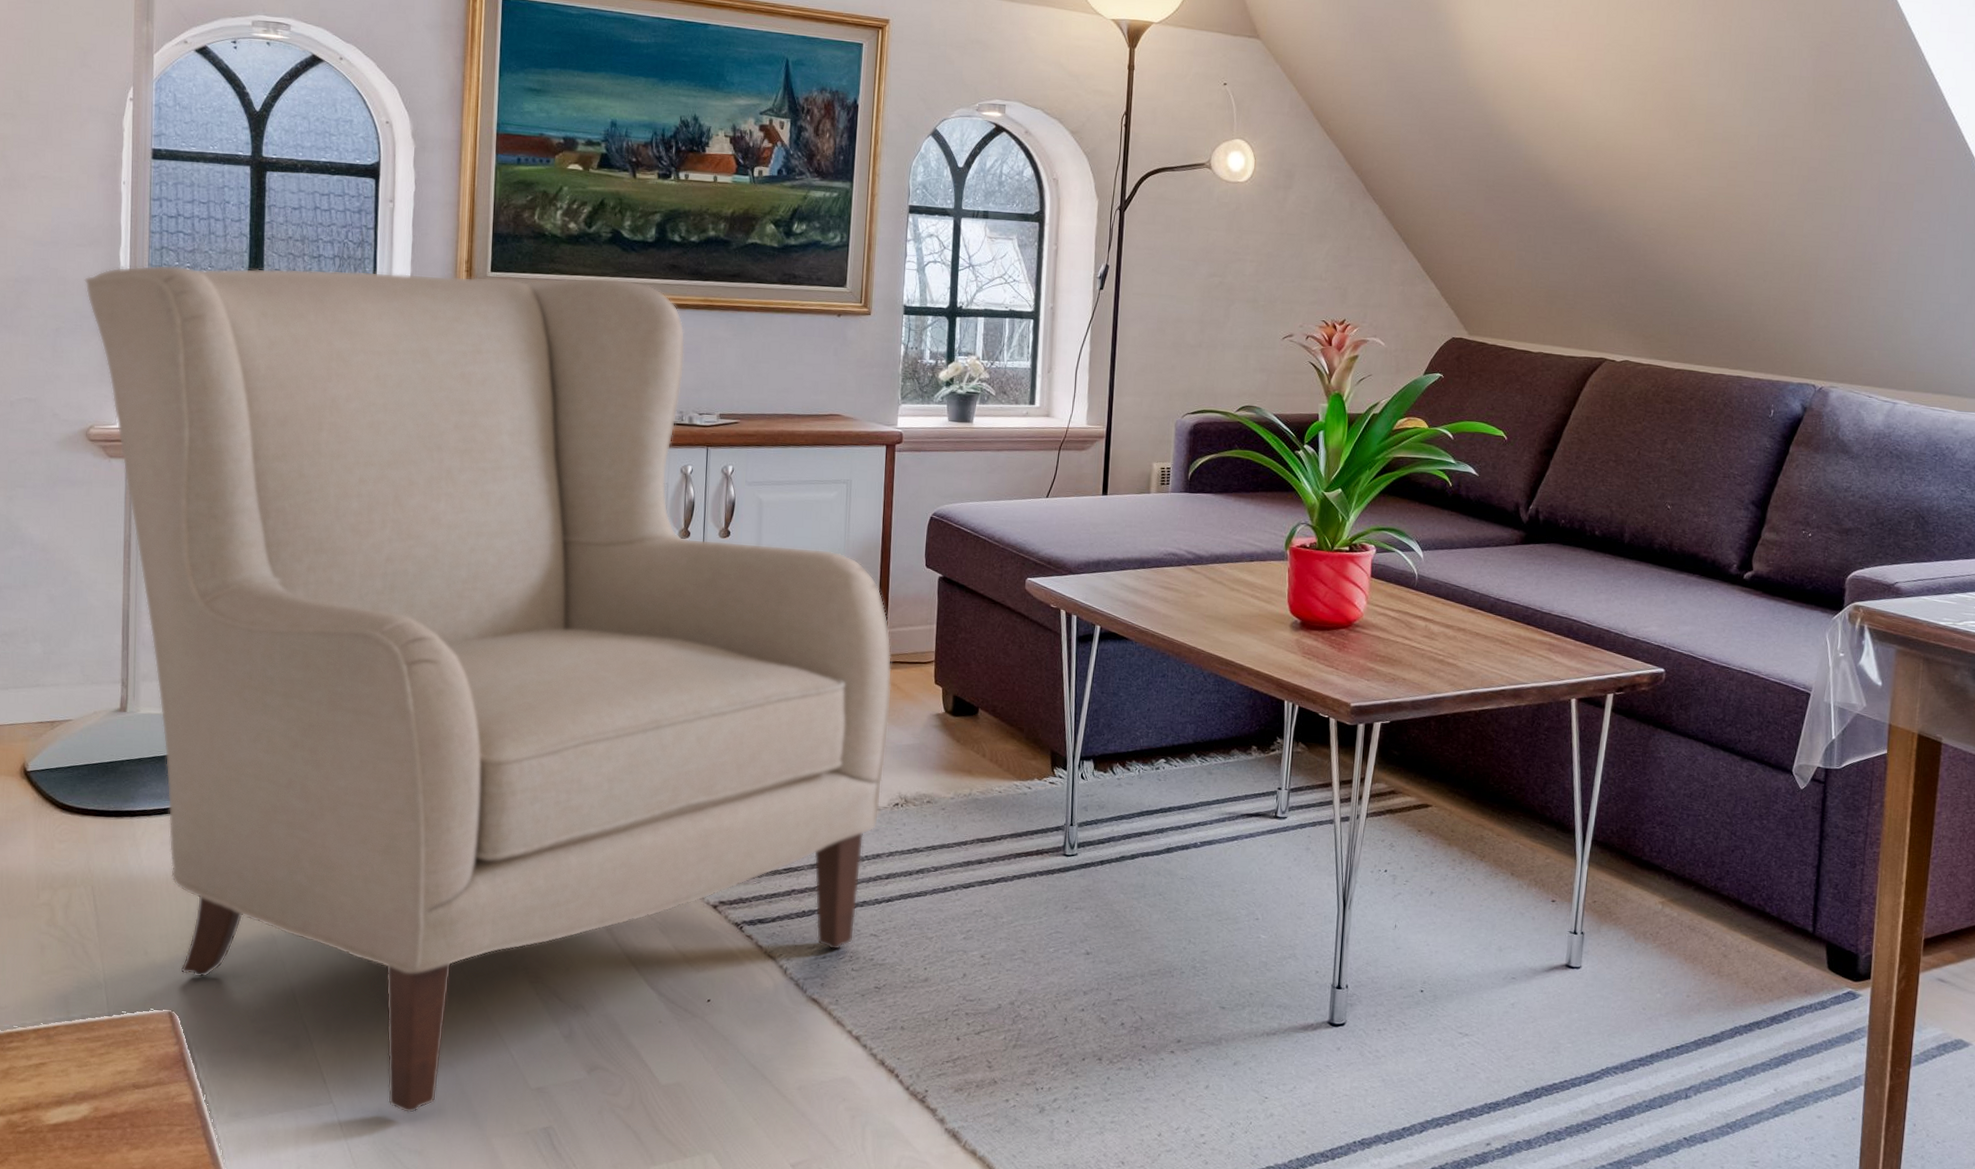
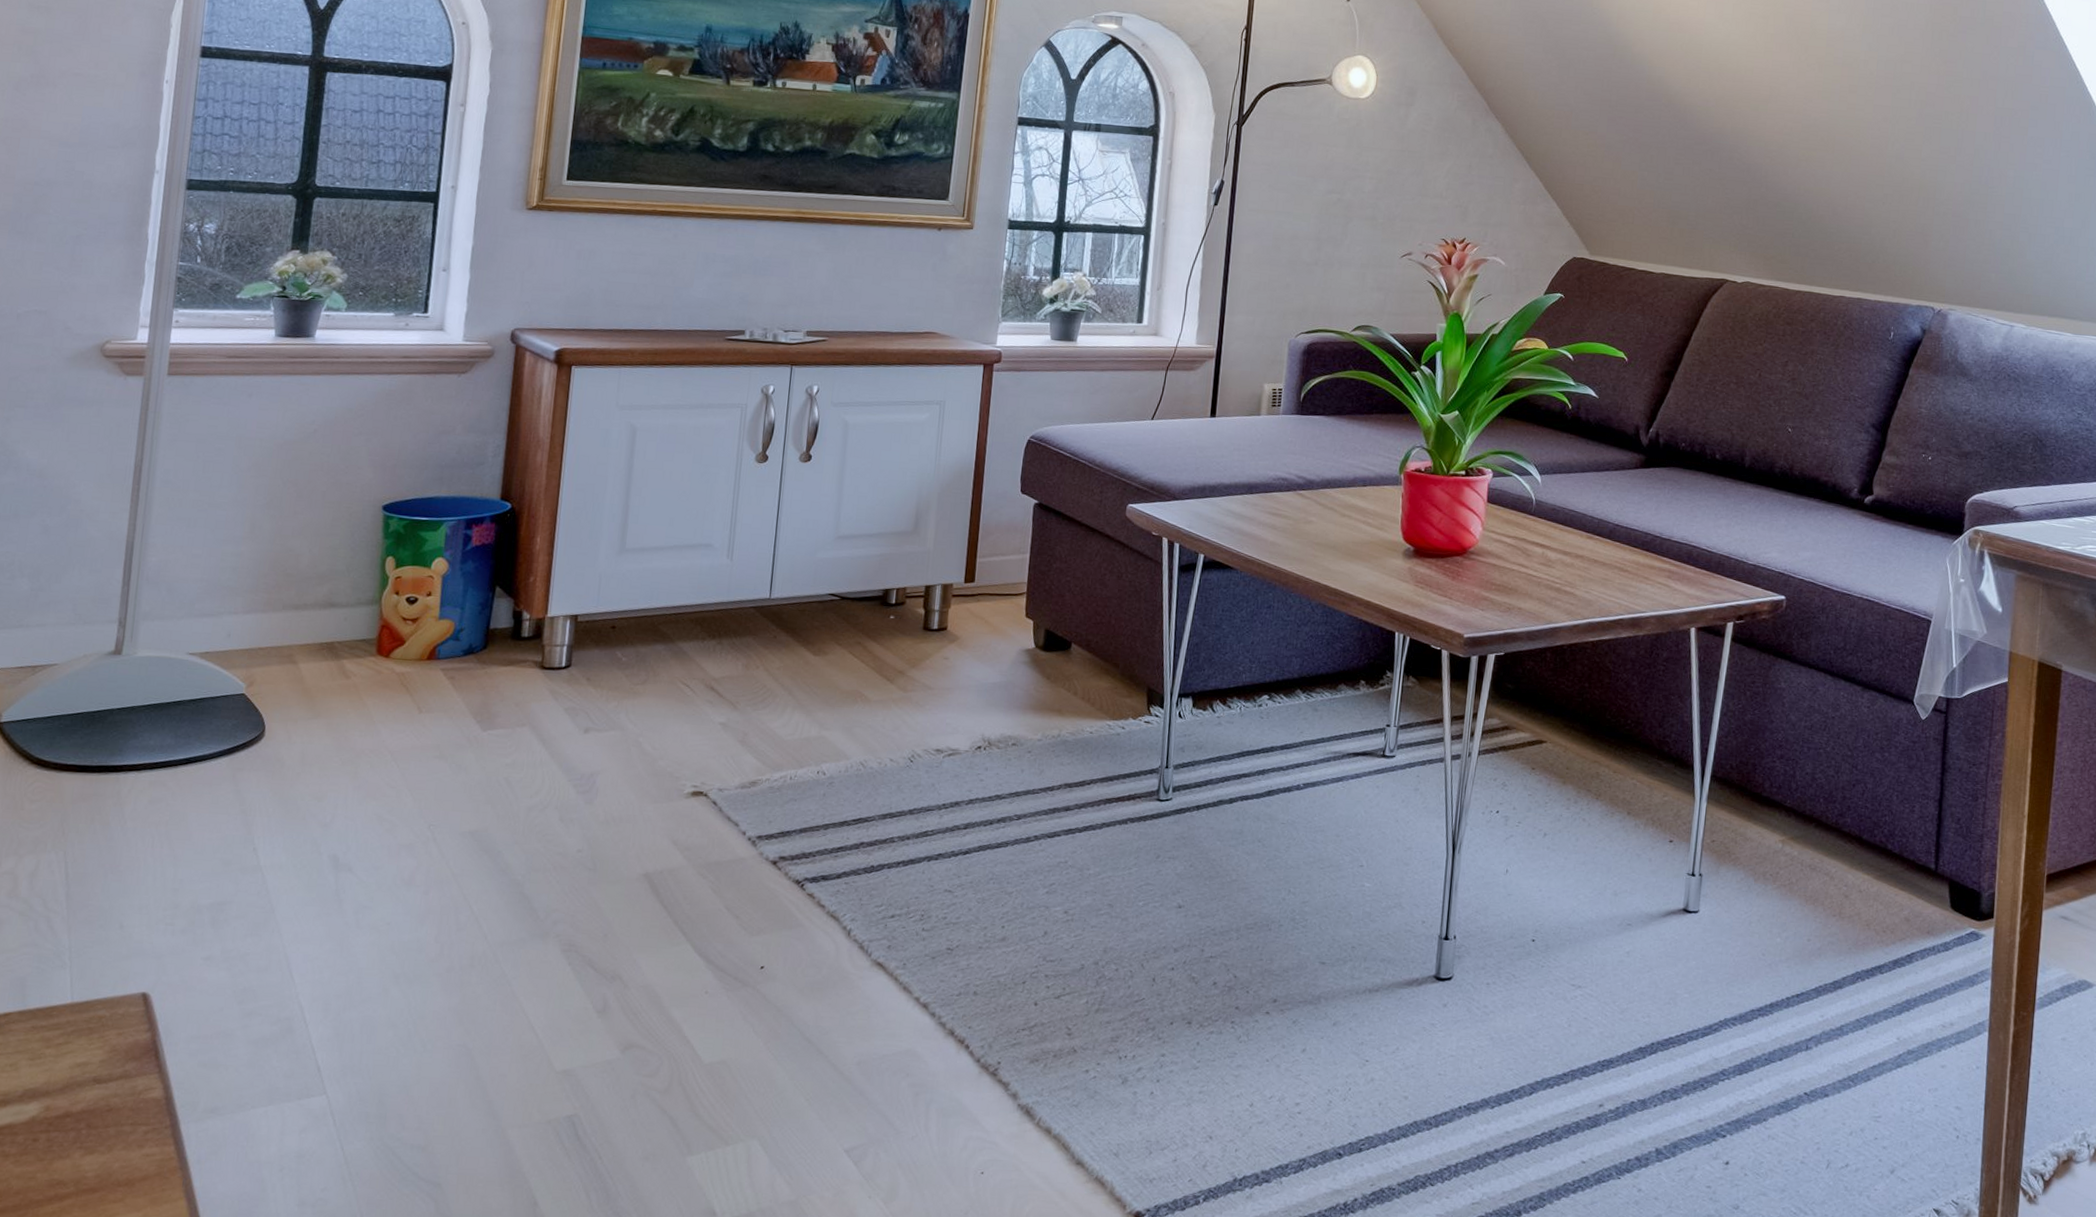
chair: present [84,265,892,1114] -> none [113,169,981,1104]

